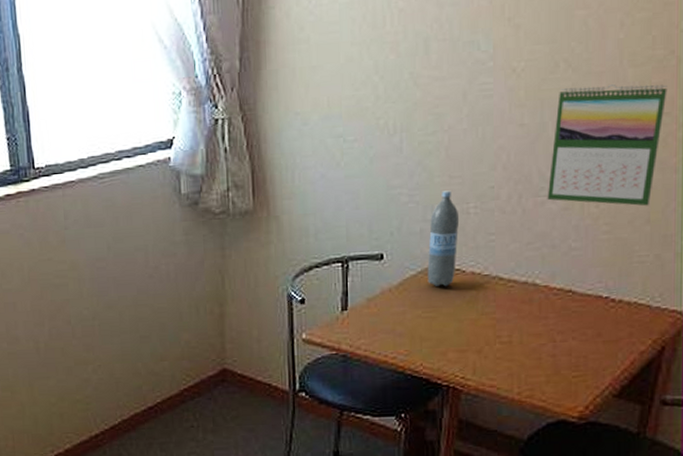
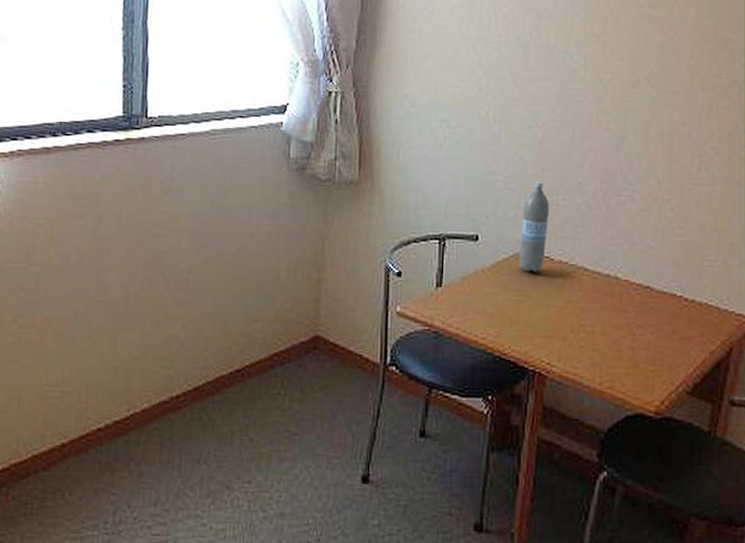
calendar: present [547,84,667,206] -> none [628,102,731,215]

